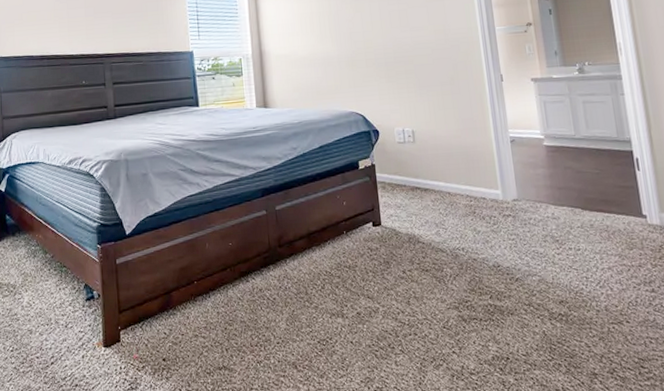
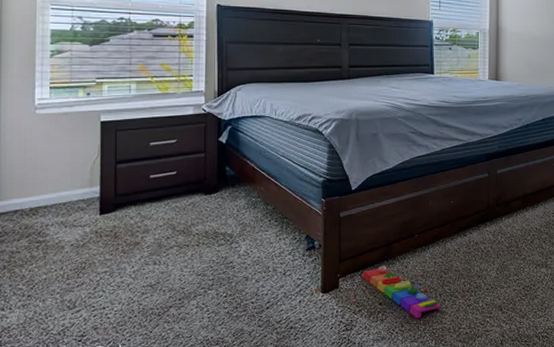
knob puzzle: none [143,316,228,377] -> present [362,265,441,318]

